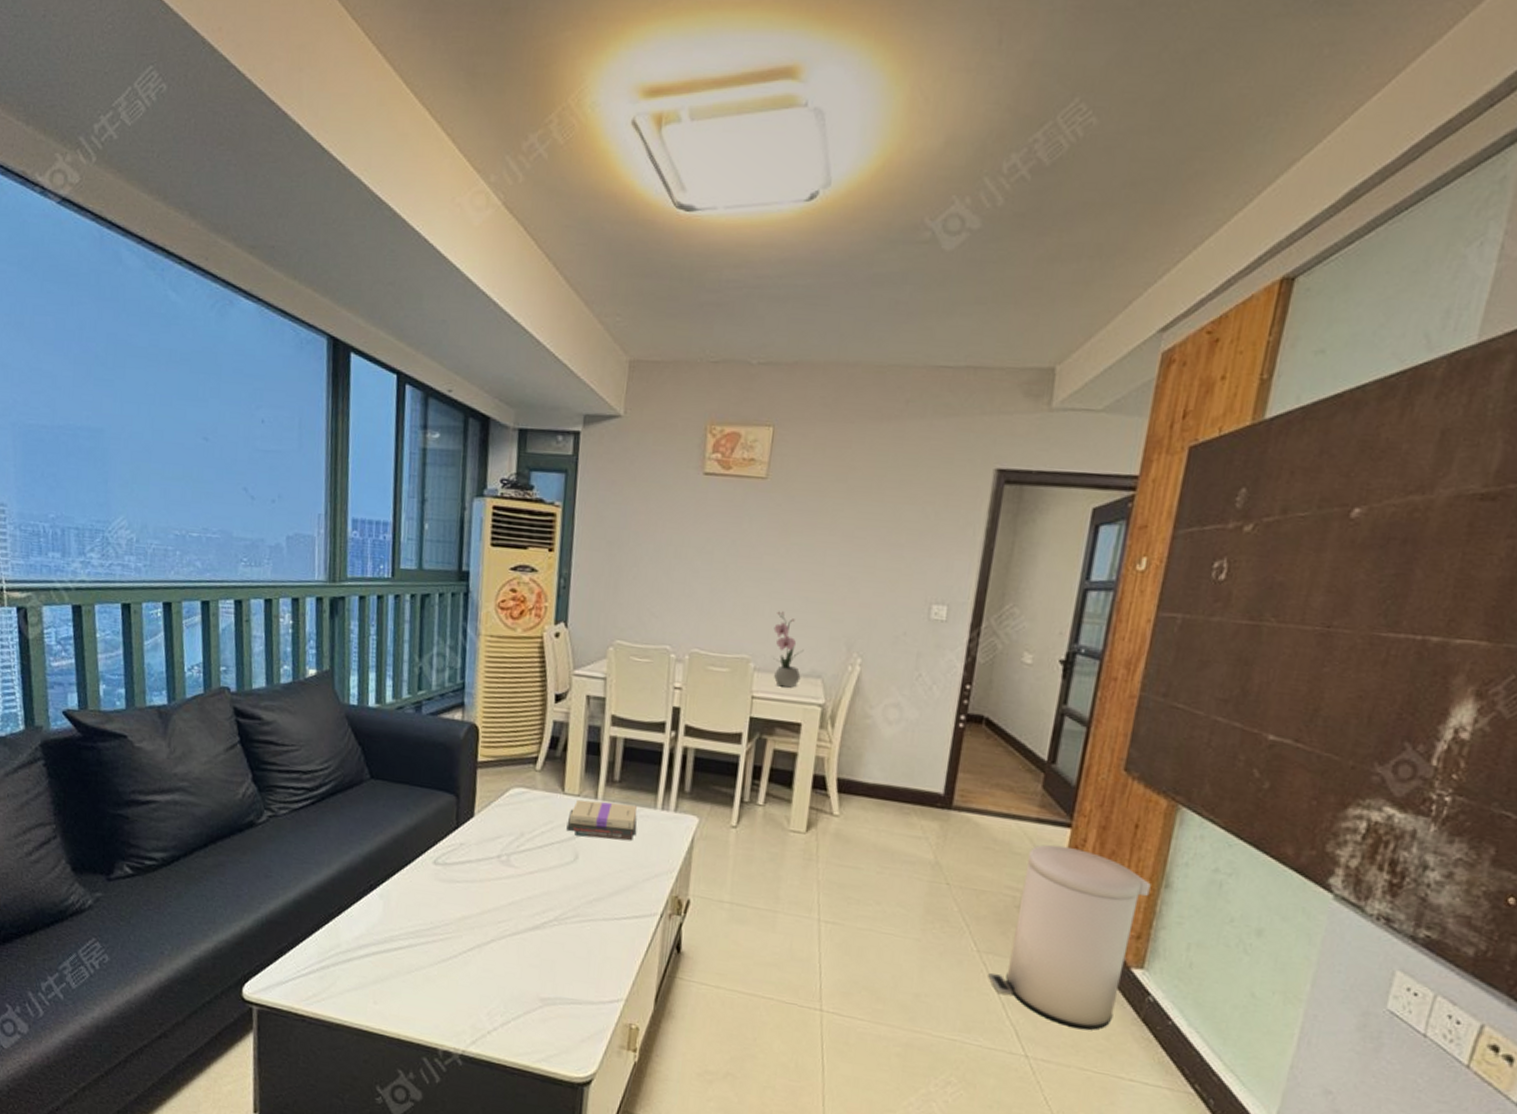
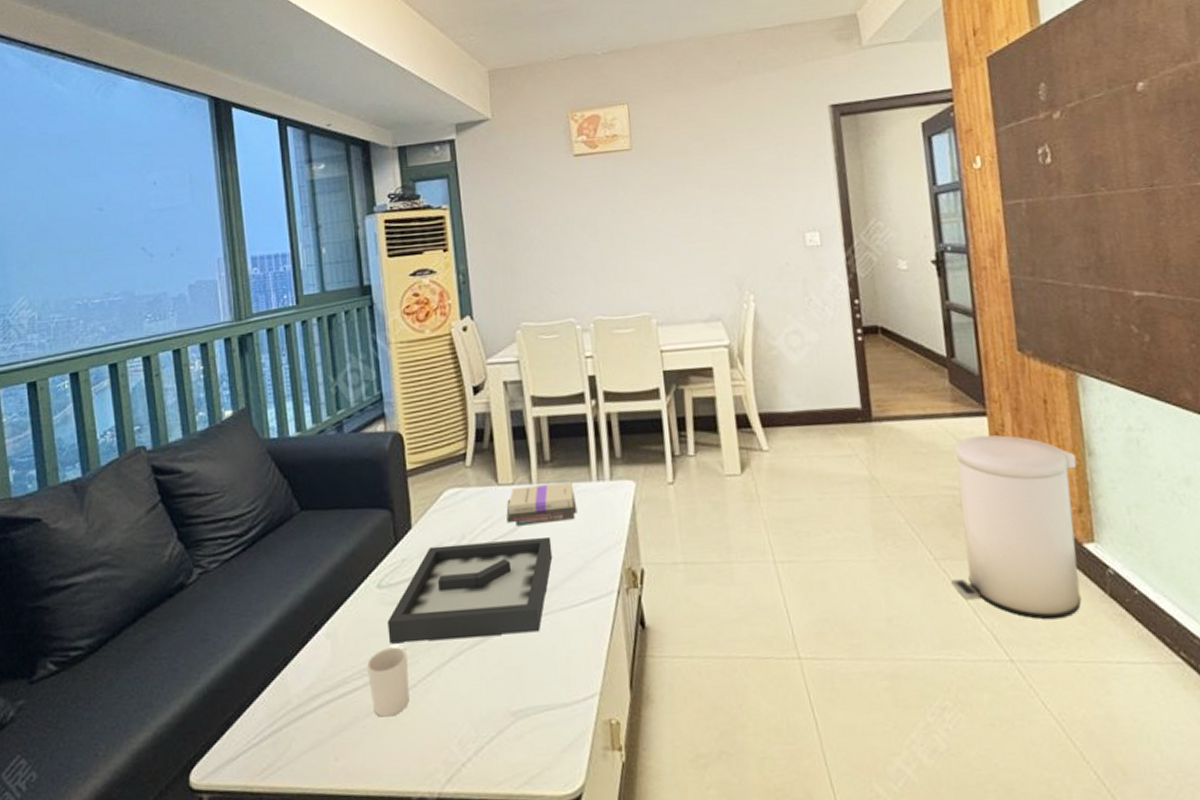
mug: none [413,918,452,978] -> present [366,646,409,717]
decorative tray: none [437,837,606,935] -> present [387,536,553,644]
flower arrangement: present [773,611,804,689] -> none [667,265,702,337]

